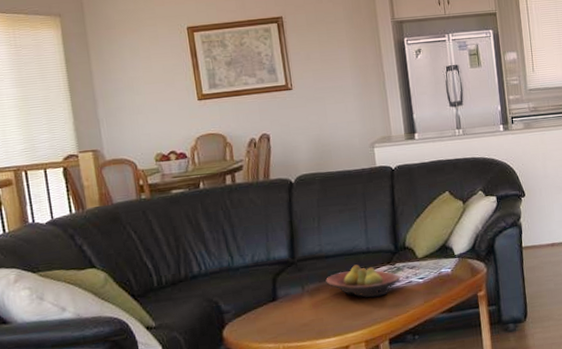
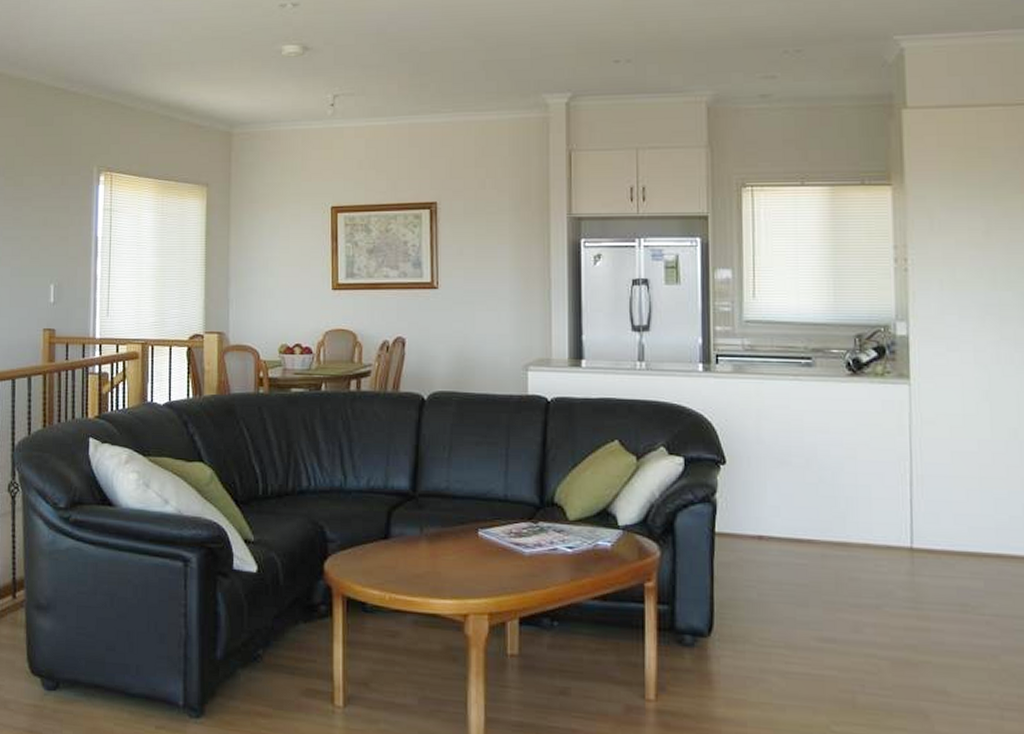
fruit bowl: present [326,264,401,298] -> none [450,513,543,560]

